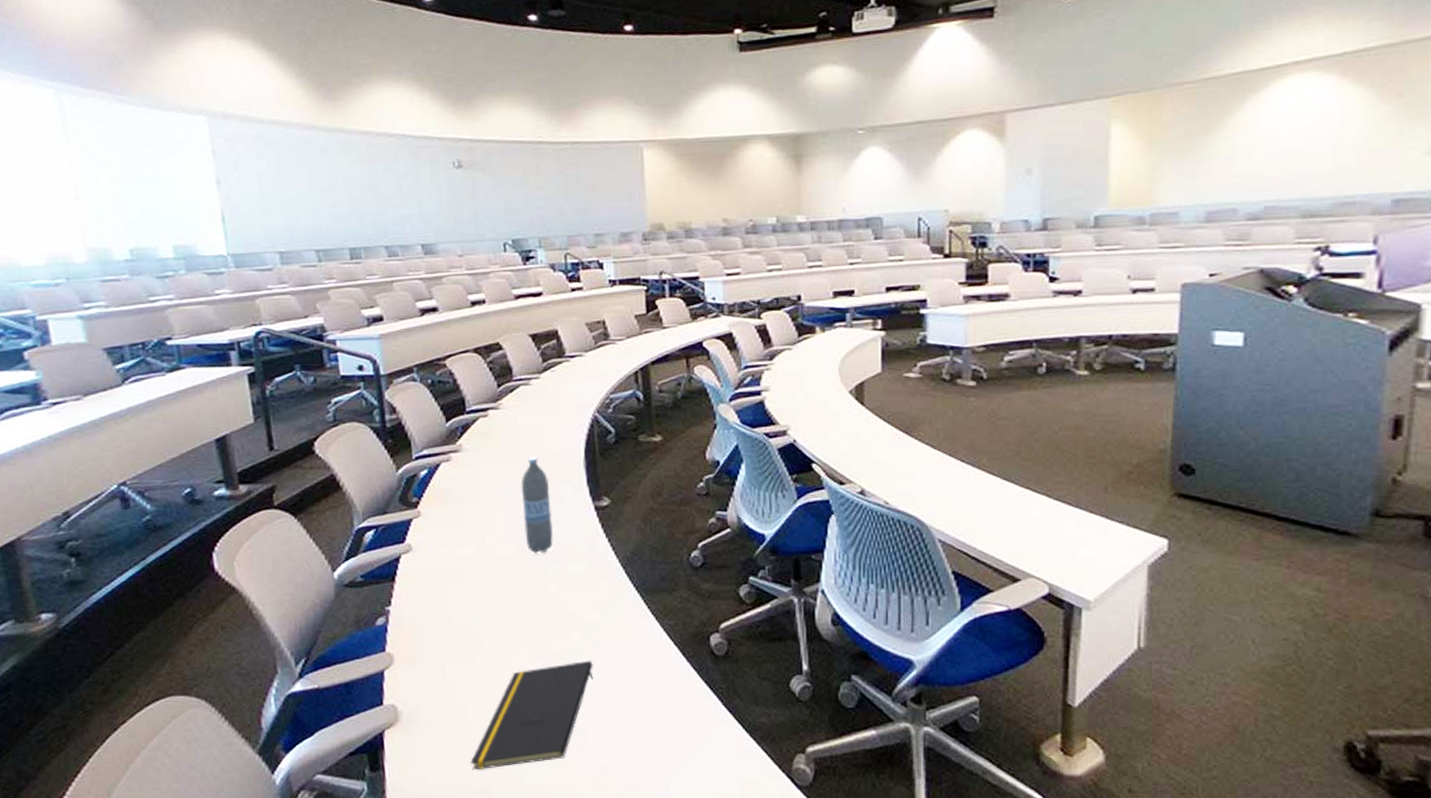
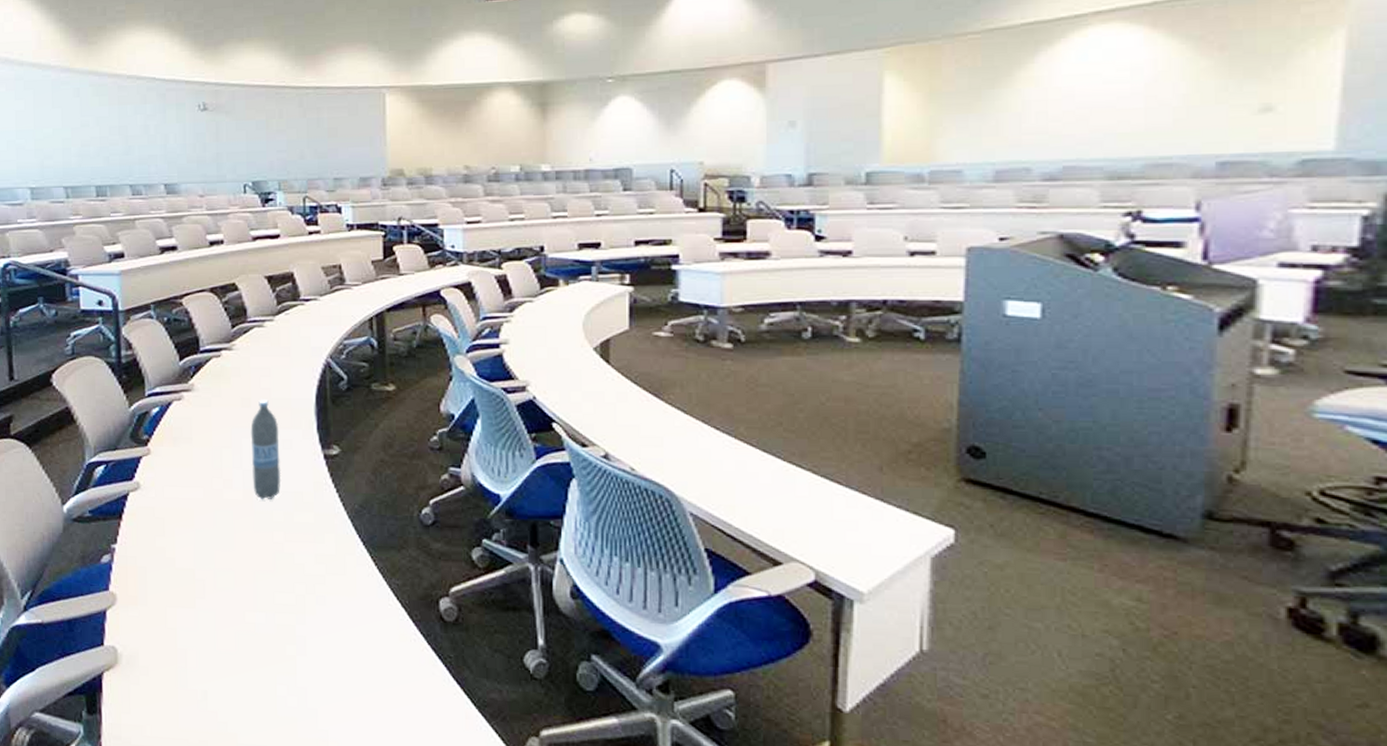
notepad: present [470,660,594,771] -> none [187,615,317,723]

